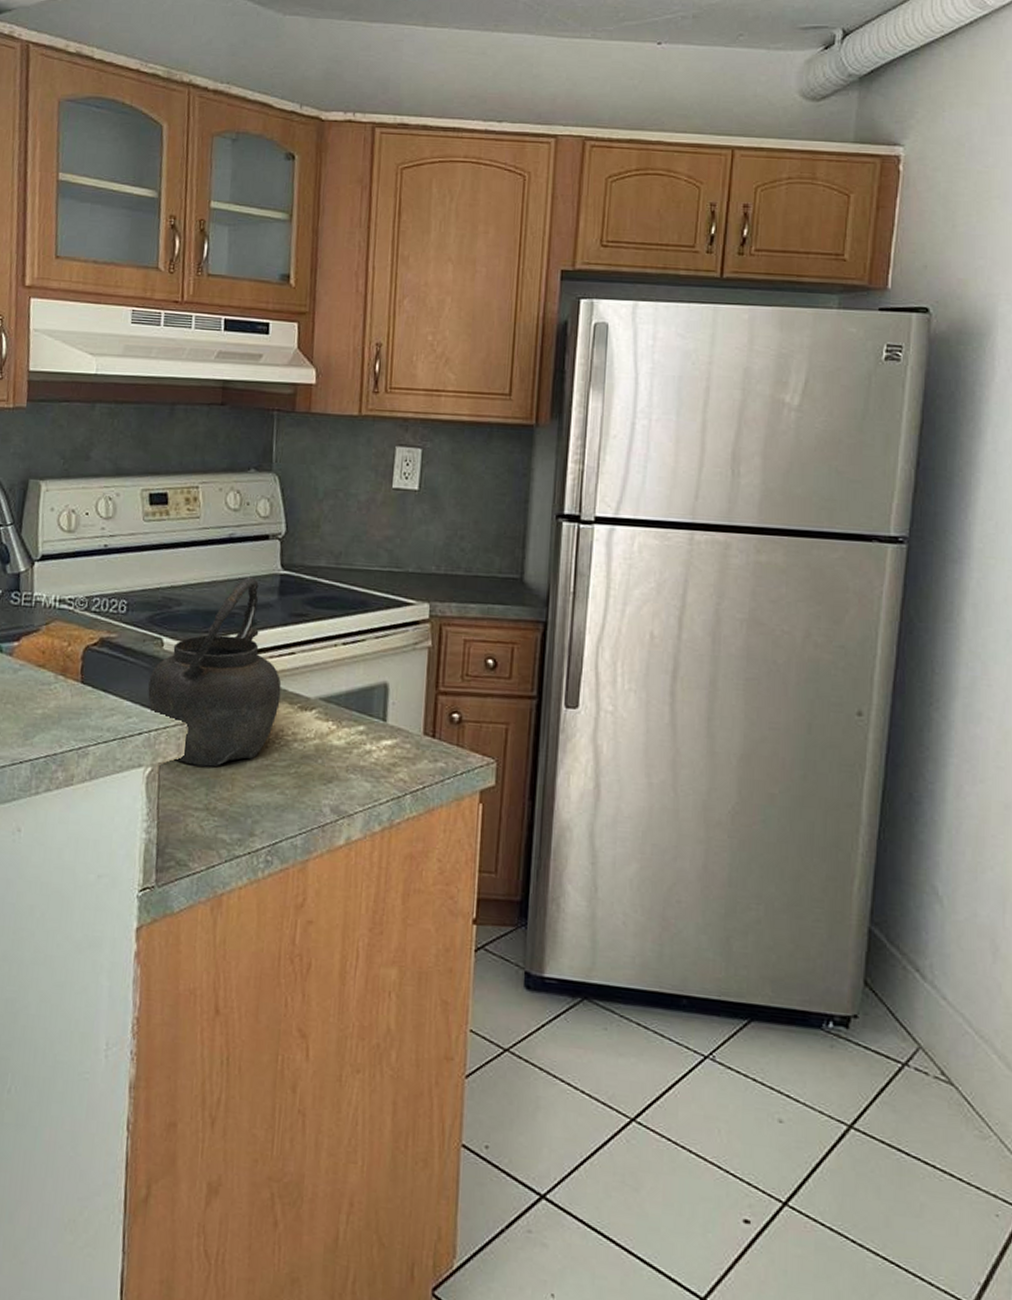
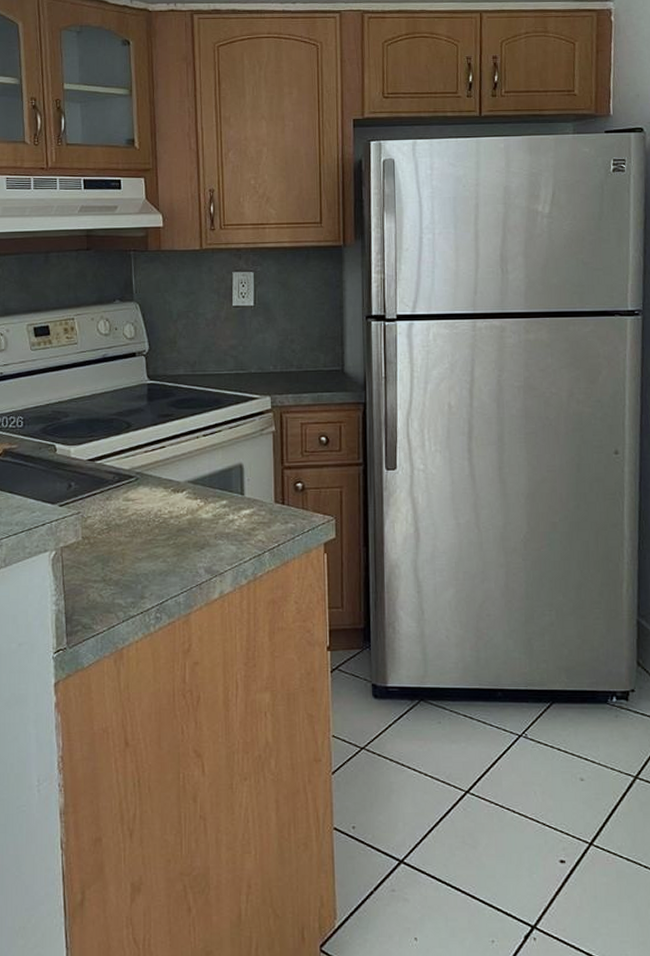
kettle: present [148,577,282,767] -> none [47,389,156,546]

